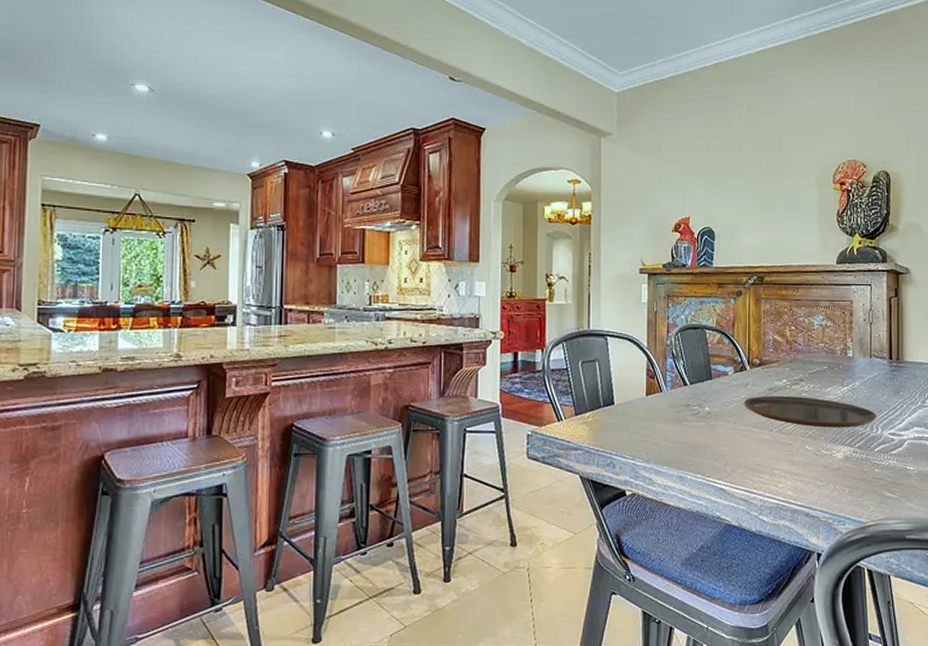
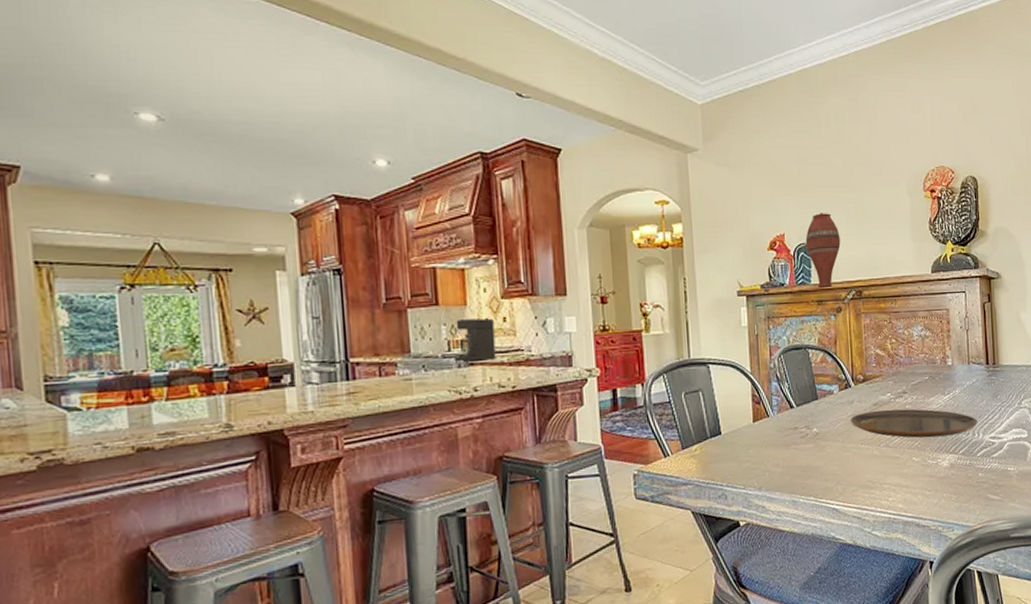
coffee maker: none [373,277,412,316] -> present [453,318,496,362]
vase: none [710,198,745,272] -> present [805,212,841,289]

